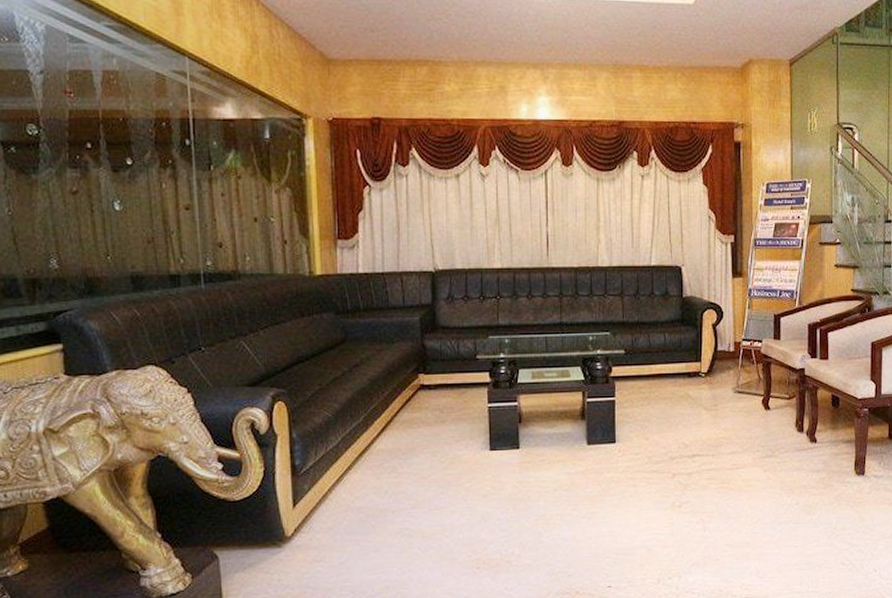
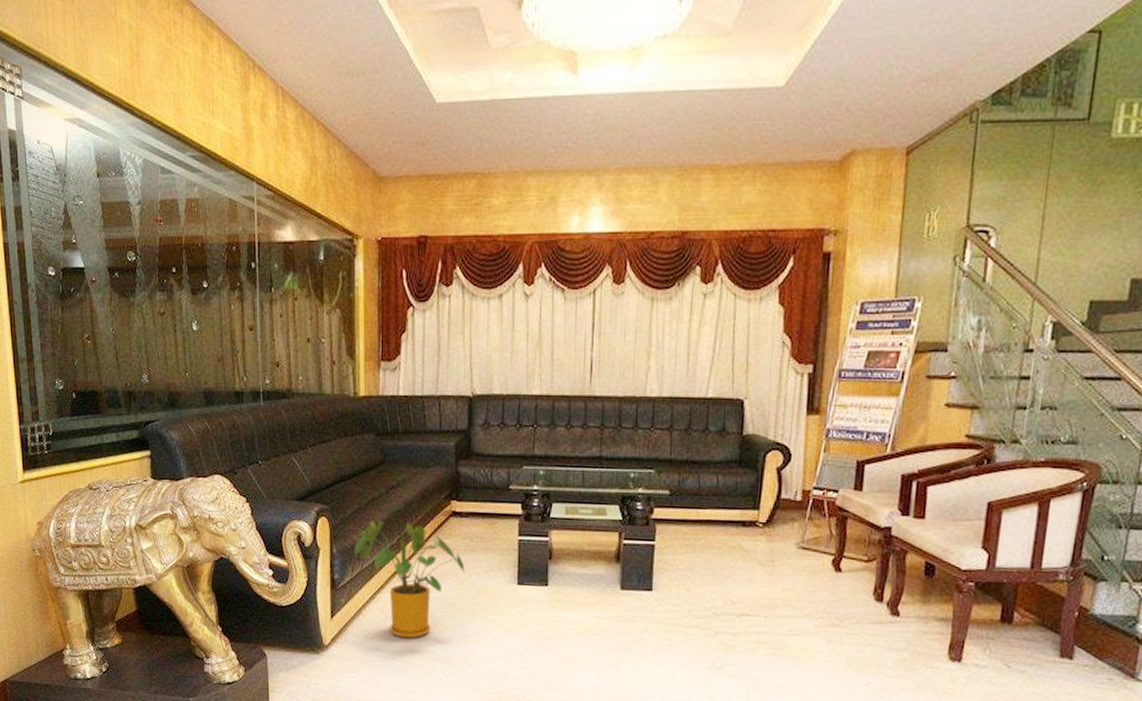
house plant: none [316,401,437,518] -> present [354,521,465,639]

